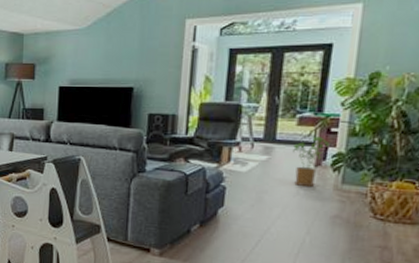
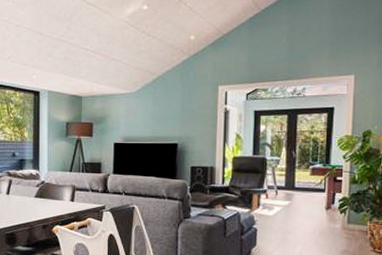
house plant: present [293,137,330,188] -> none [309,184,337,227]

